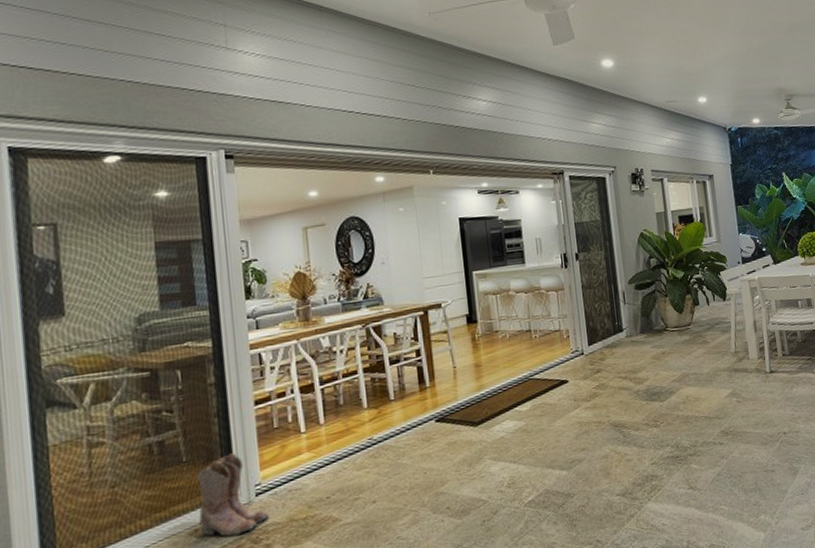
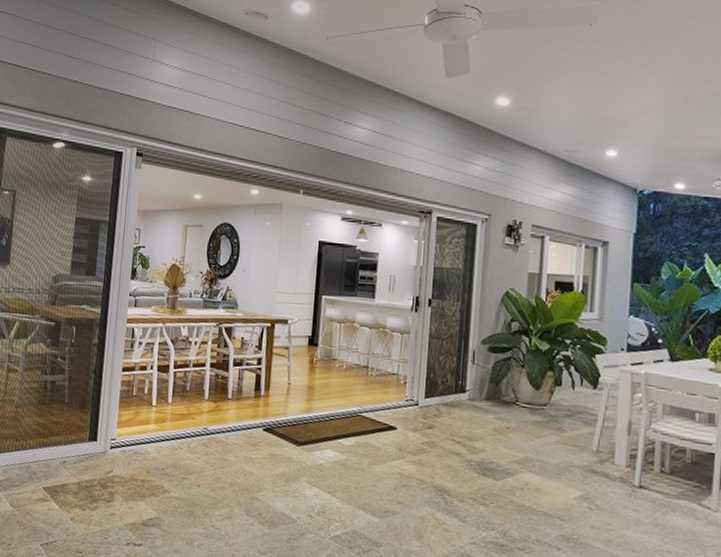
boots: present [197,453,269,537] -> none [67,406,117,476]

